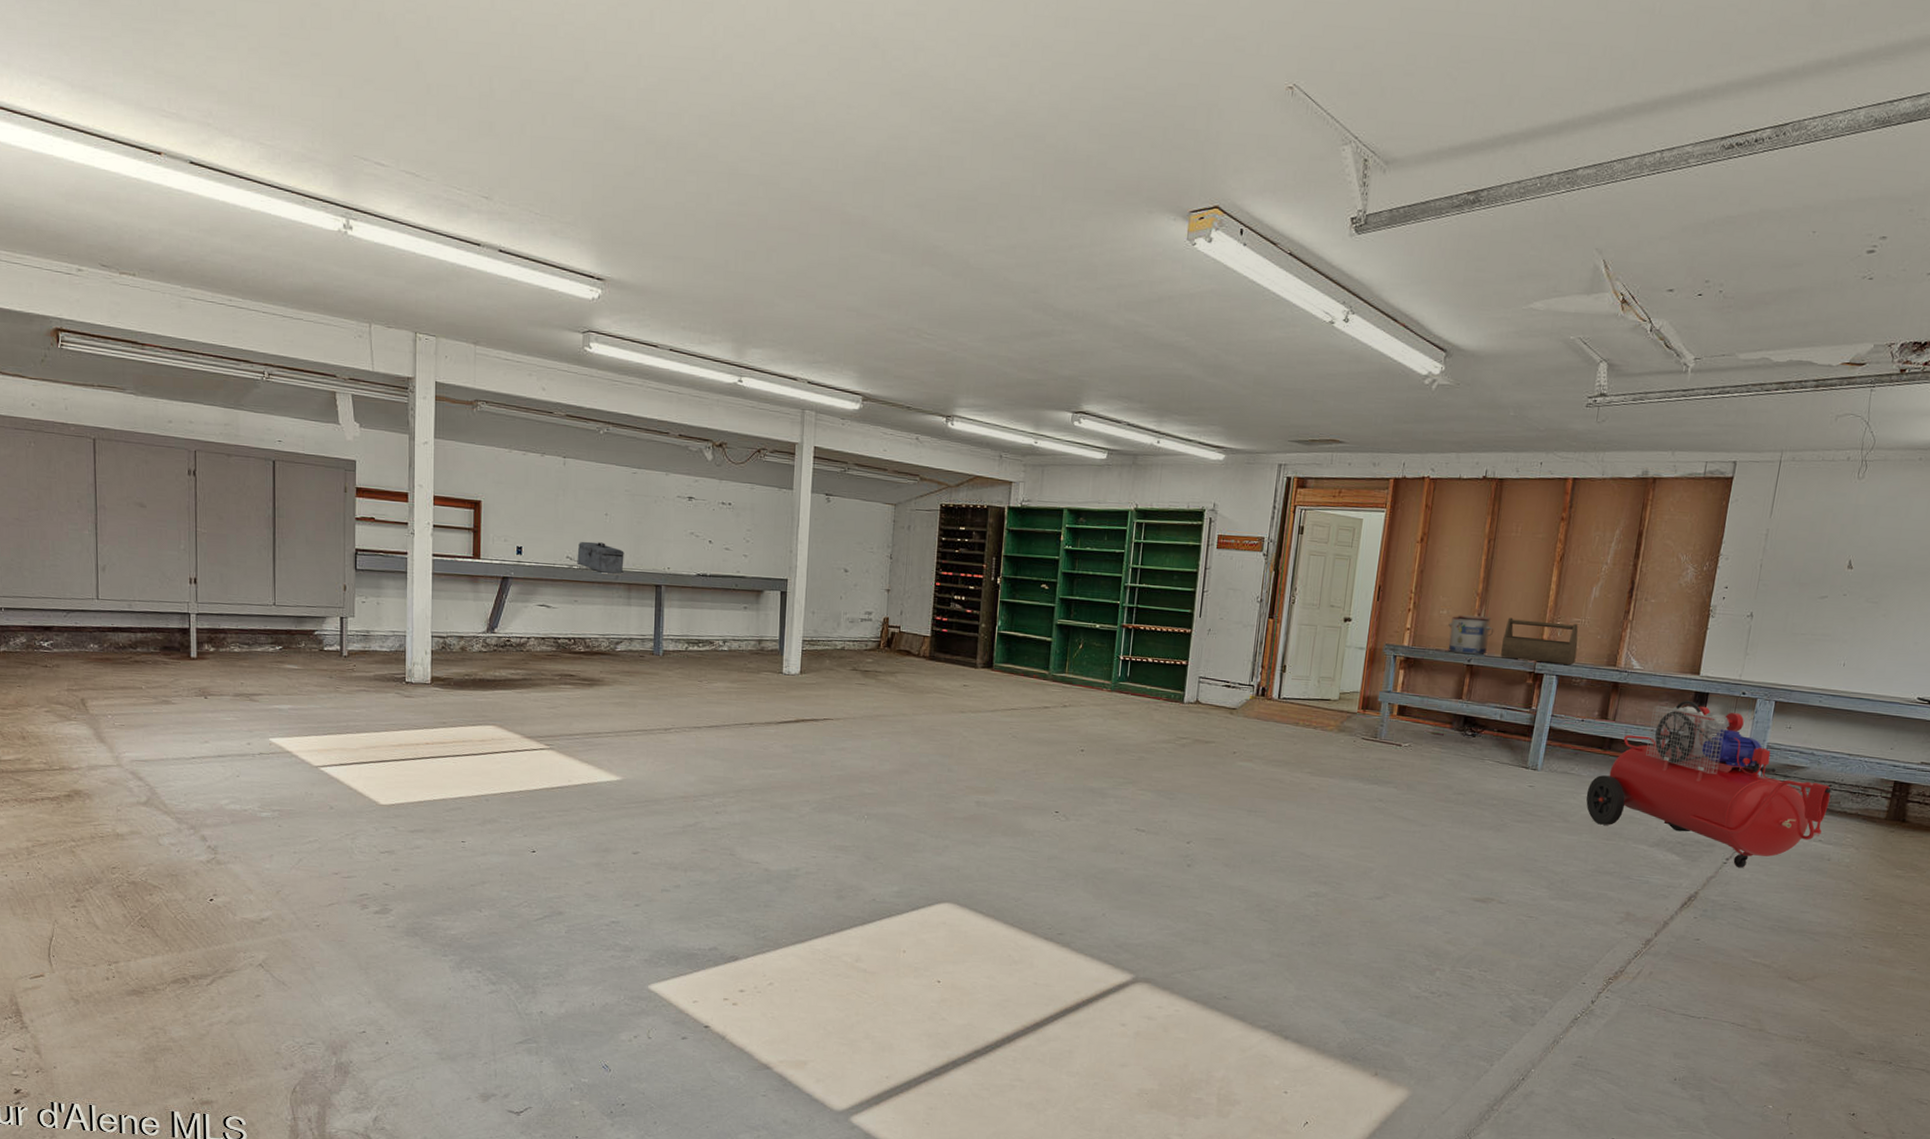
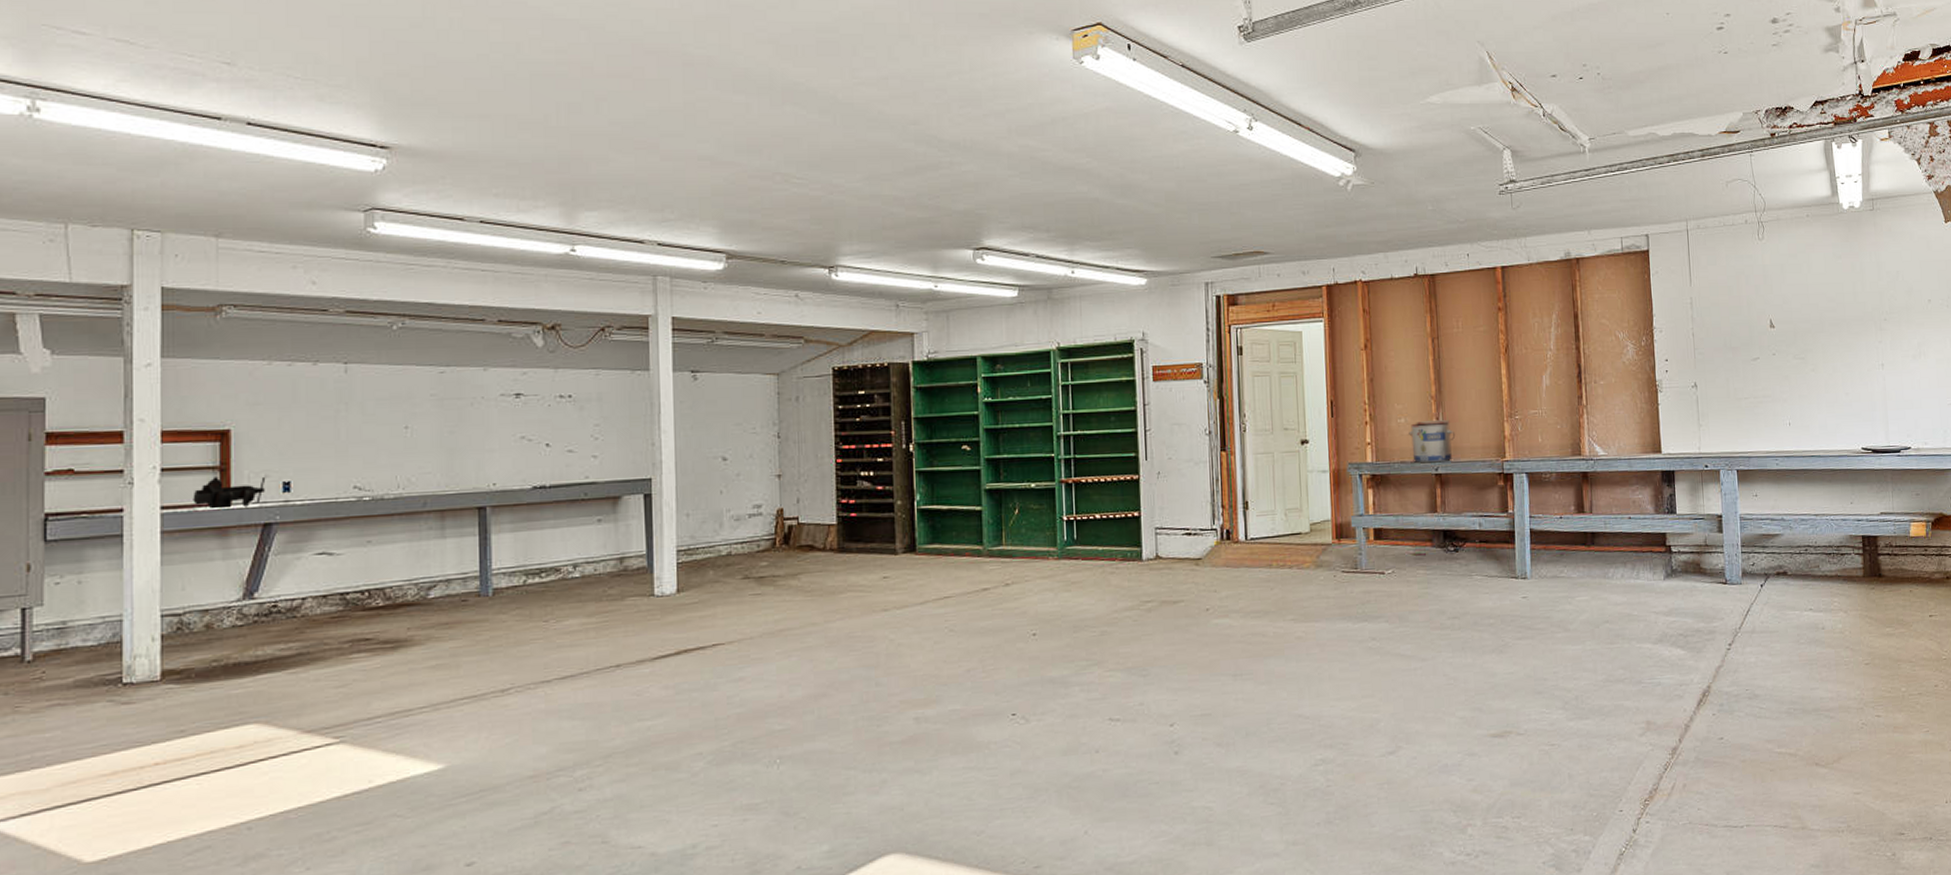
bench vise: none [454,536,505,562] -> present [193,477,266,509]
toolbox: present [577,541,624,574] -> none [368,463,434,501]
tool box: present [1501,617,1578,666] -> none [1466,416,1541,462]
air compressor: present [1586,700,1832,868] -> none [1580,481,1810,652]

